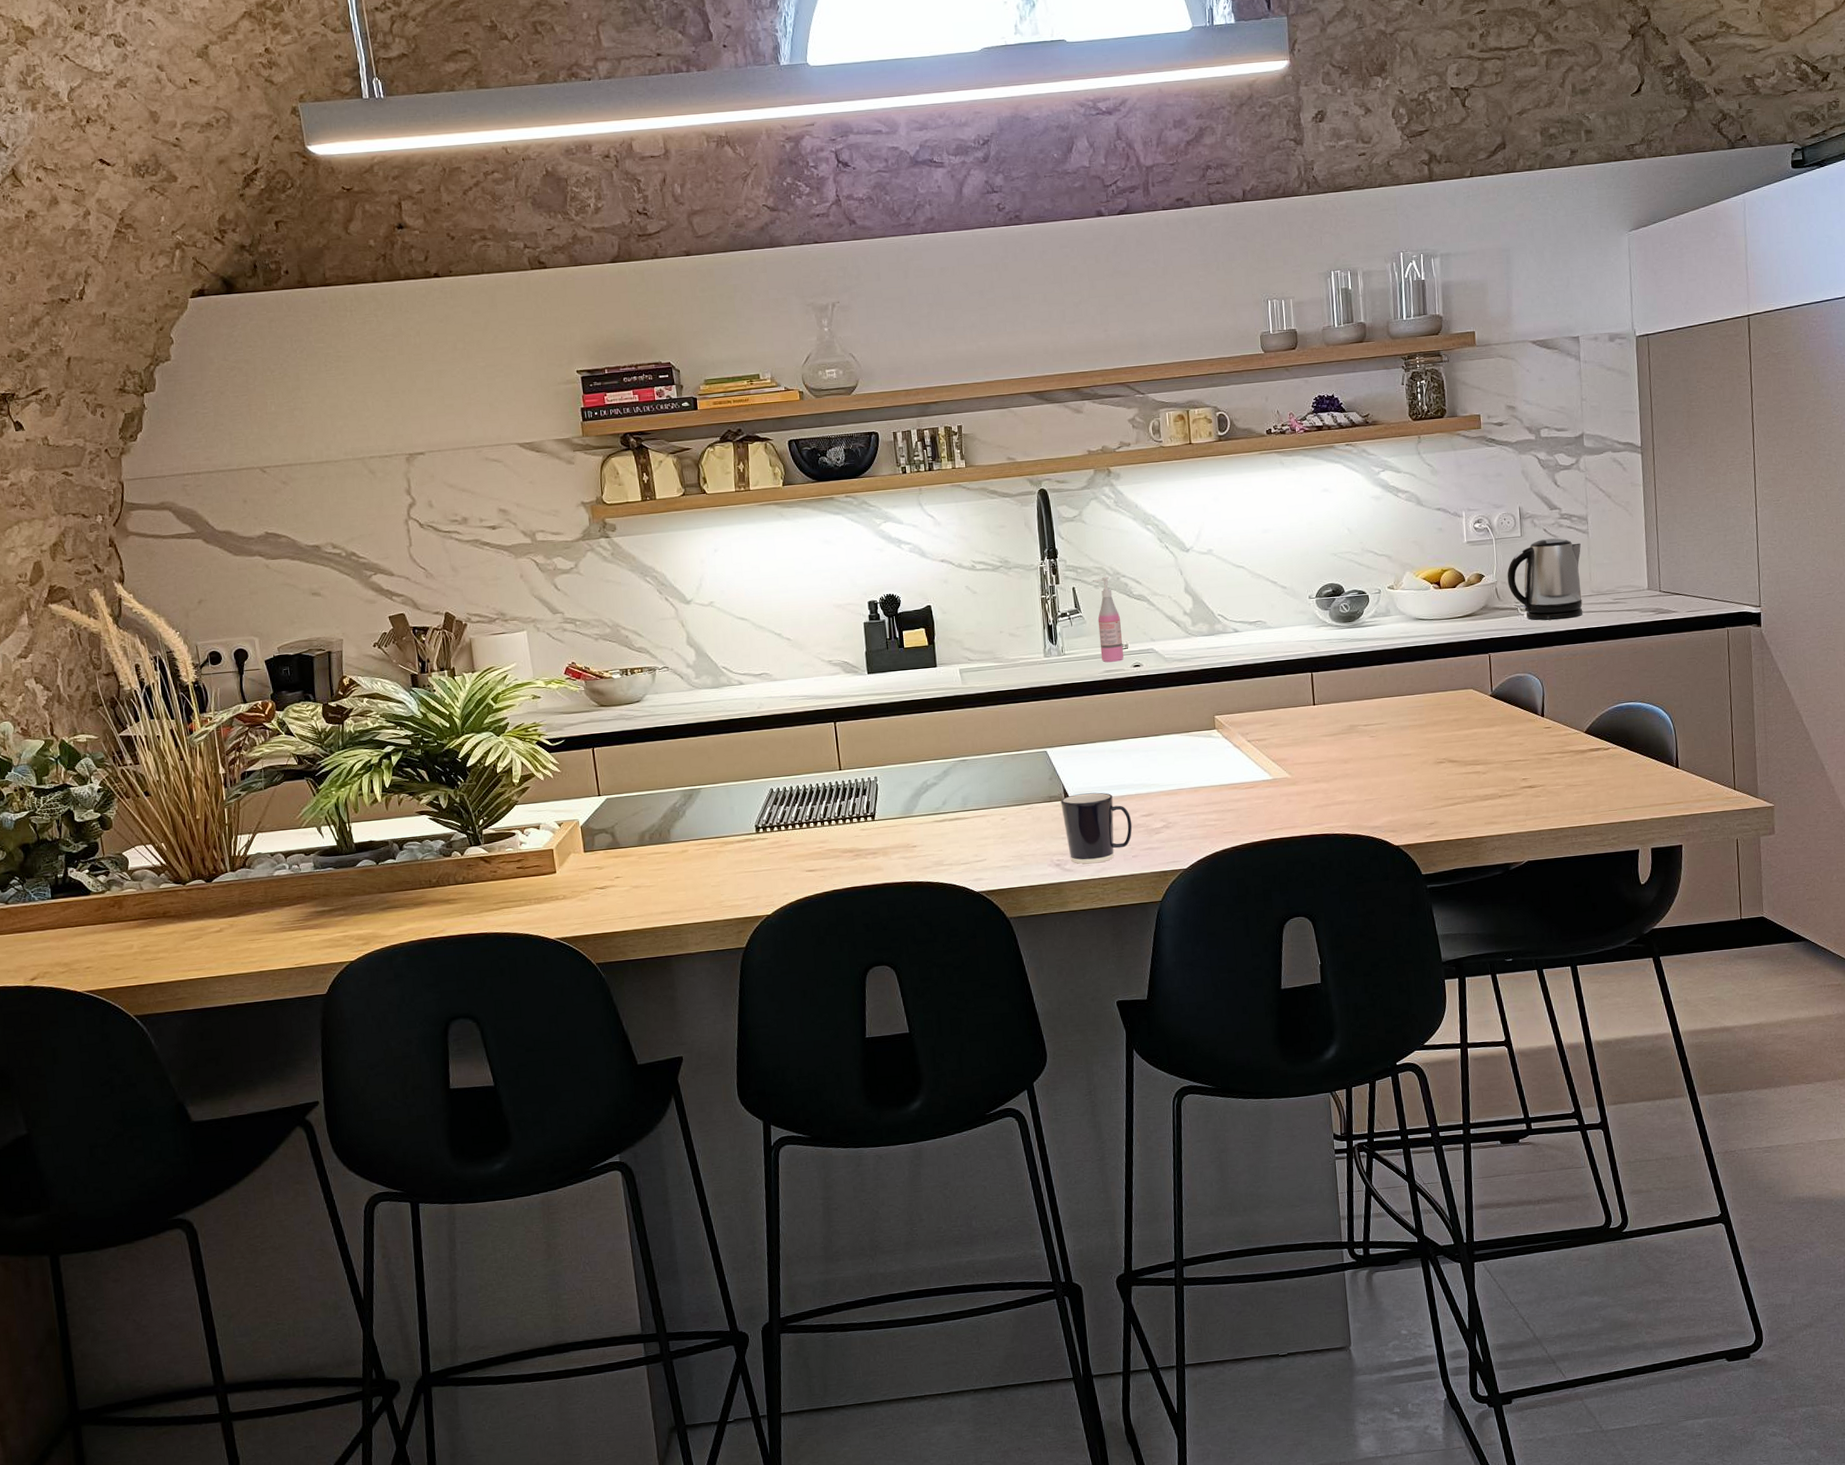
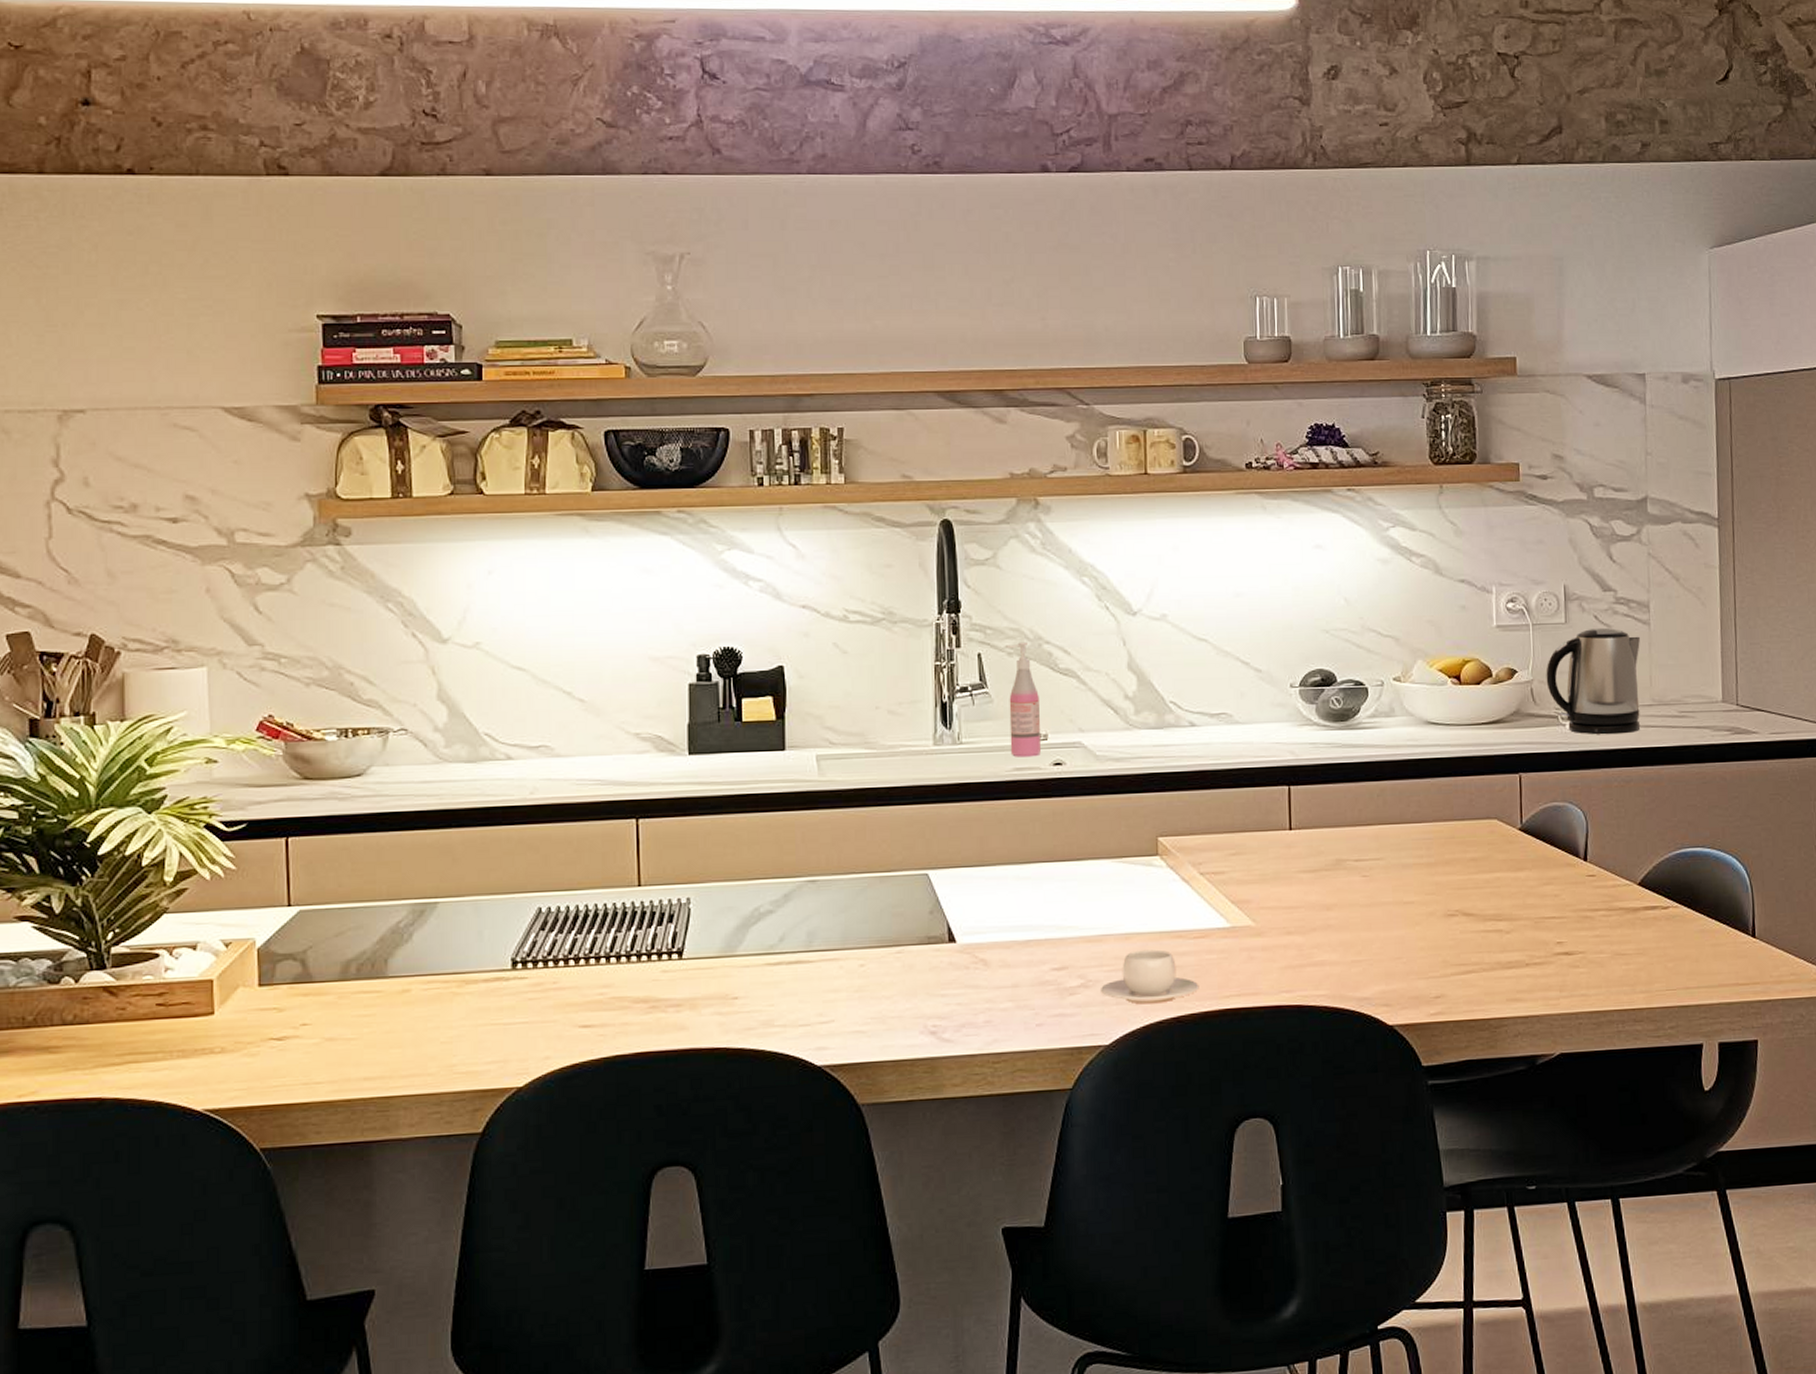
mug: present [1060,792,1133,864] -> none [943,934,1039,1033]
teacup: none [1177,798,1252,838] -> present [1099,949,1199,1004]

